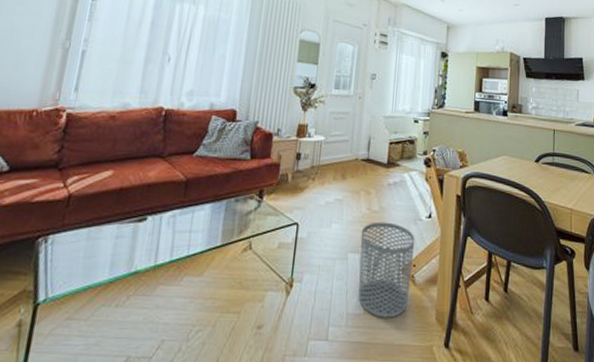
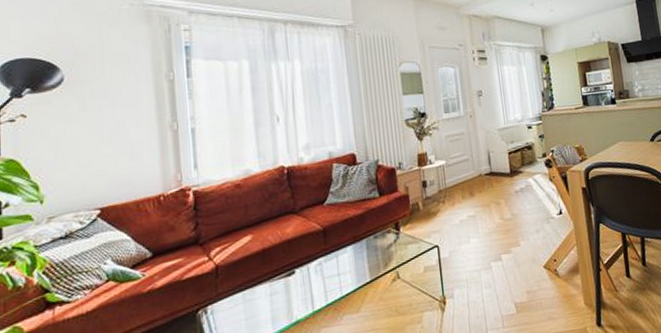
waste bin: present [358,221,415,318] -> none [499,226,556,314]

